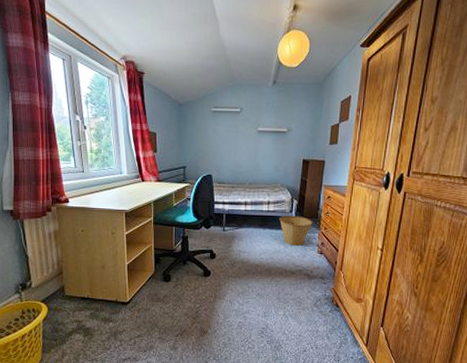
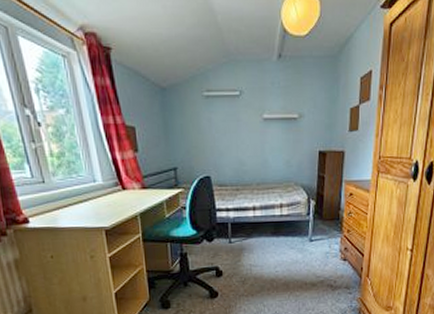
basket: present [279,215,313,246] -> none [295,218,334,254]

